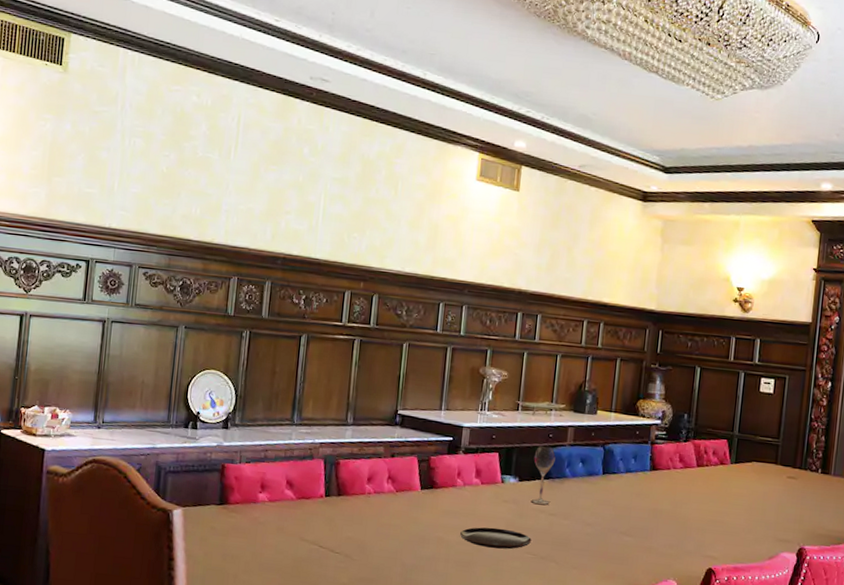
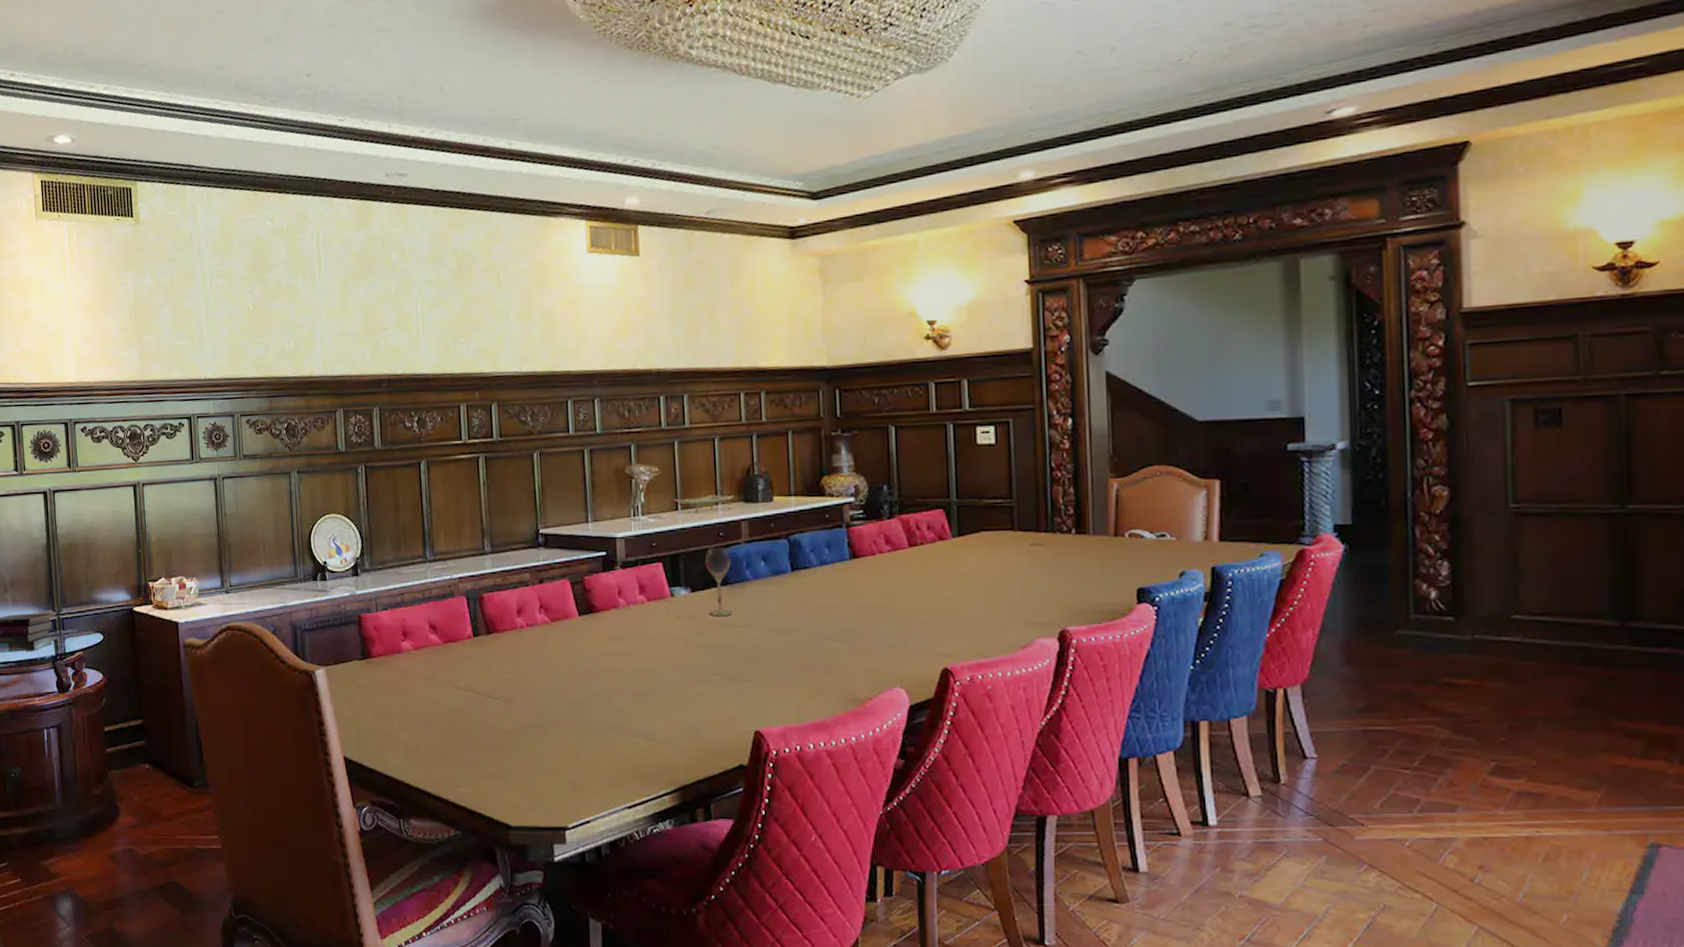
plate: present [460,527,531,549] -> none [632,649,717,673]

